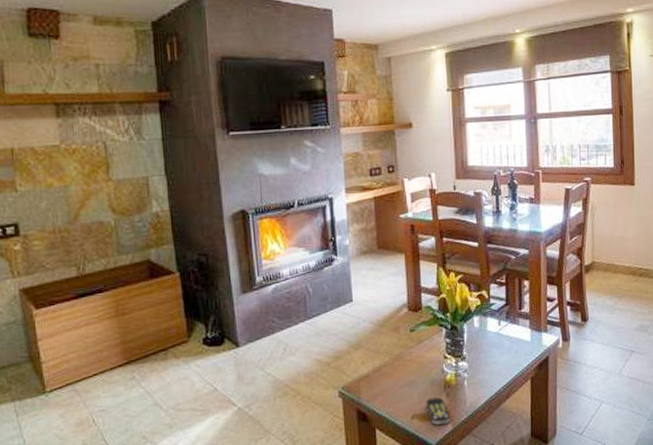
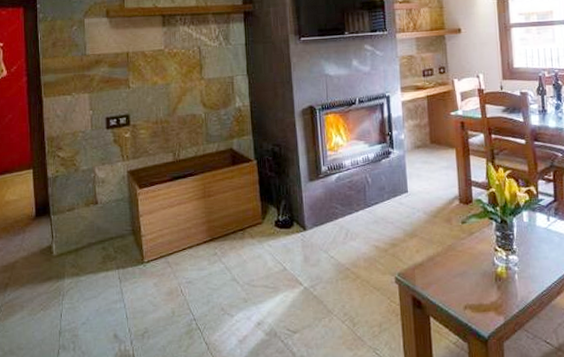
remote control: present [426,396,450,425] -> none [477,288,502,318]

